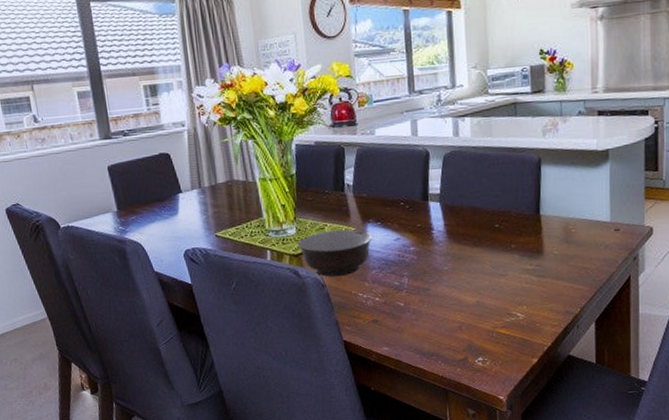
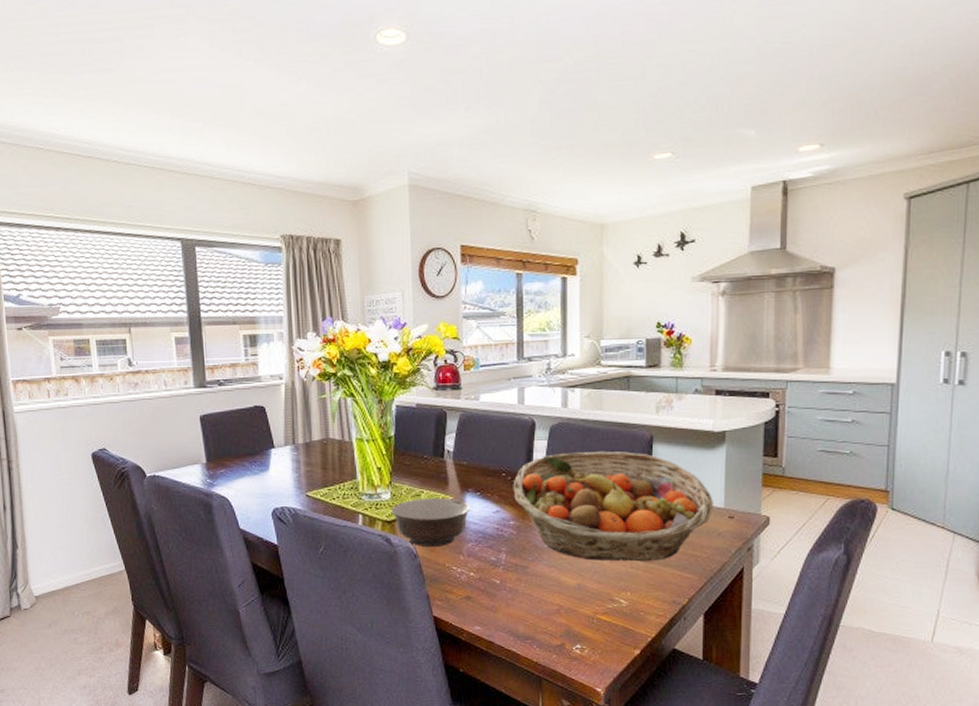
fruit basket: none [411,174,600,279] -> present [513,451,713,561]

